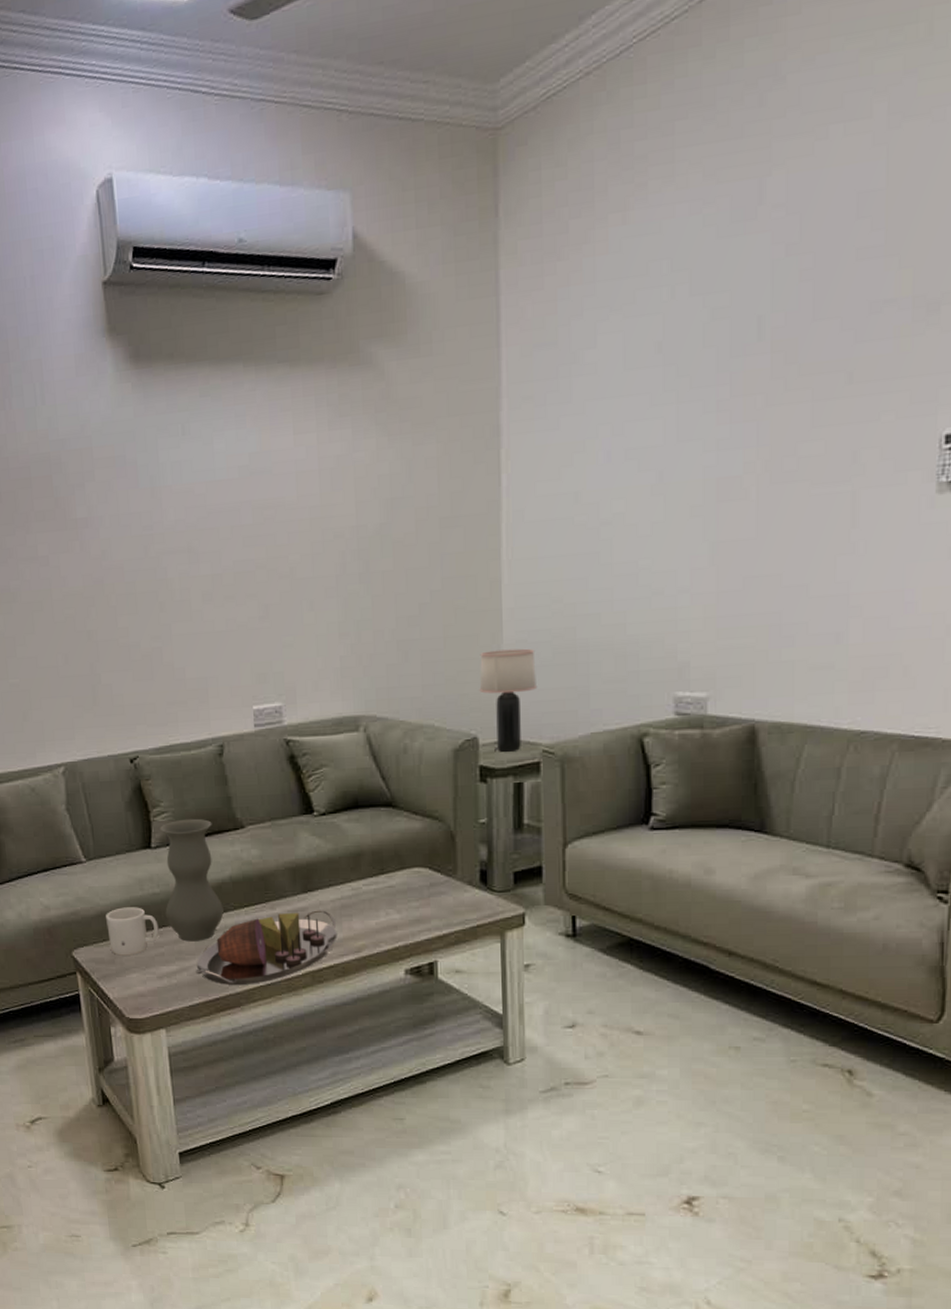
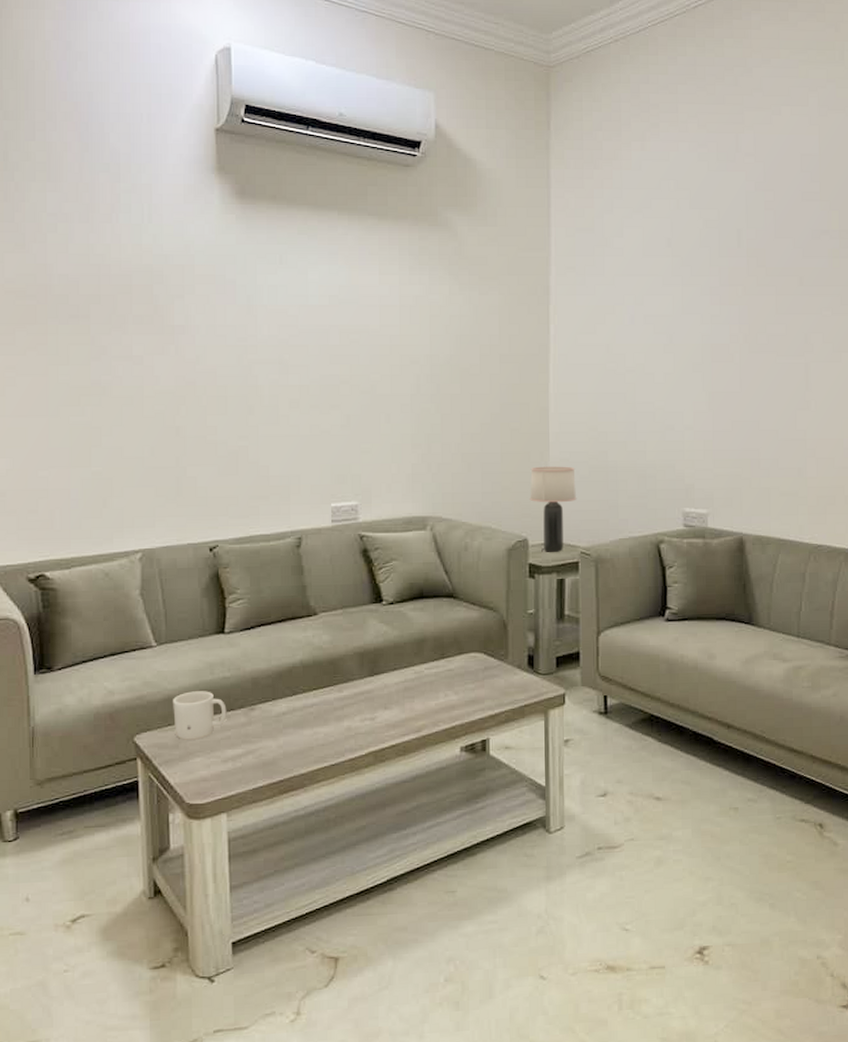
vase: present [160,818,224,942] -> none [234,605,293,725]
serving tray: present [195,910,337,985] -> none [261,692,400,766]

